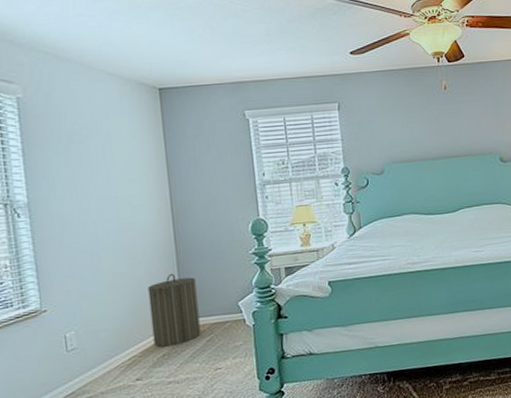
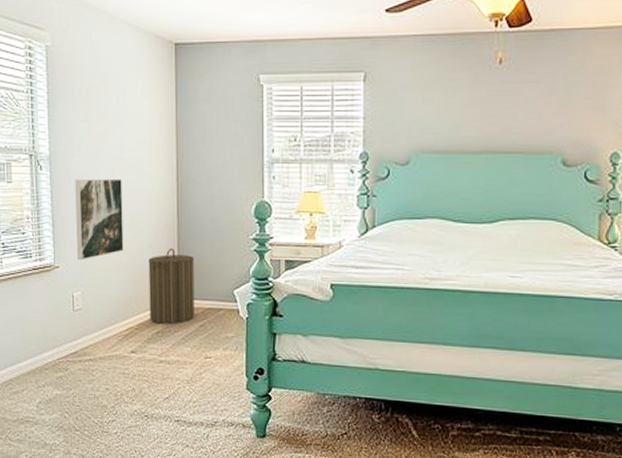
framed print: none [59,215,120,301] -> present [75,178,124,260]

